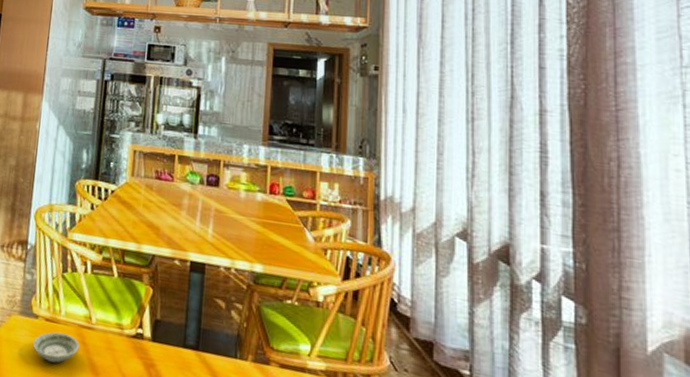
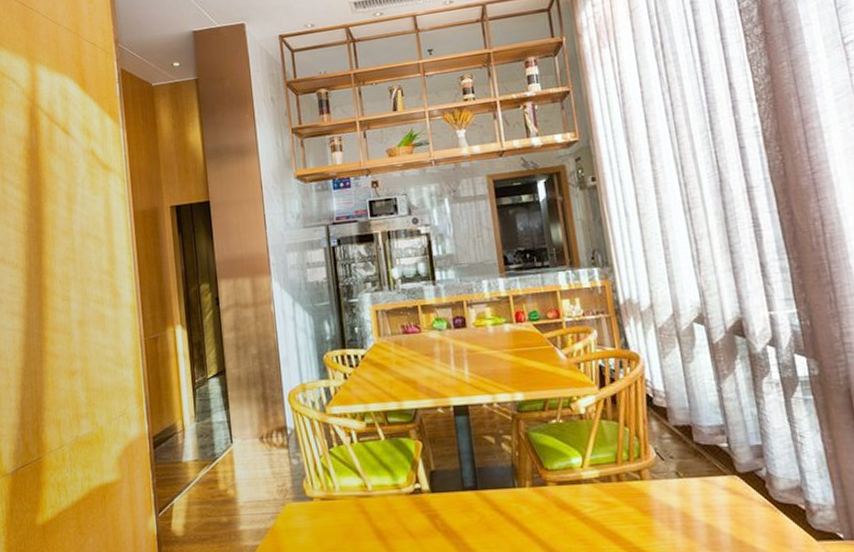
saucer: present [32,332,80,363] -> none [312,508,361,540]

